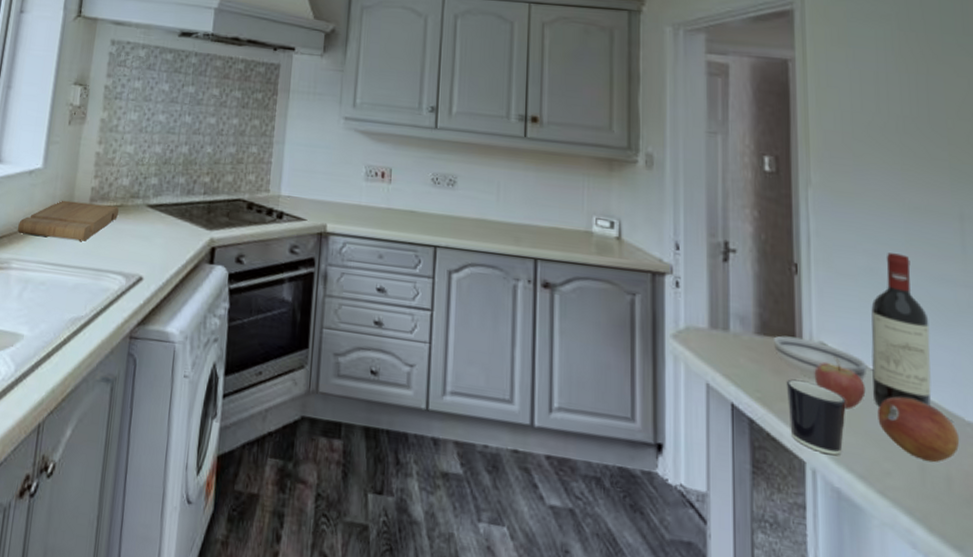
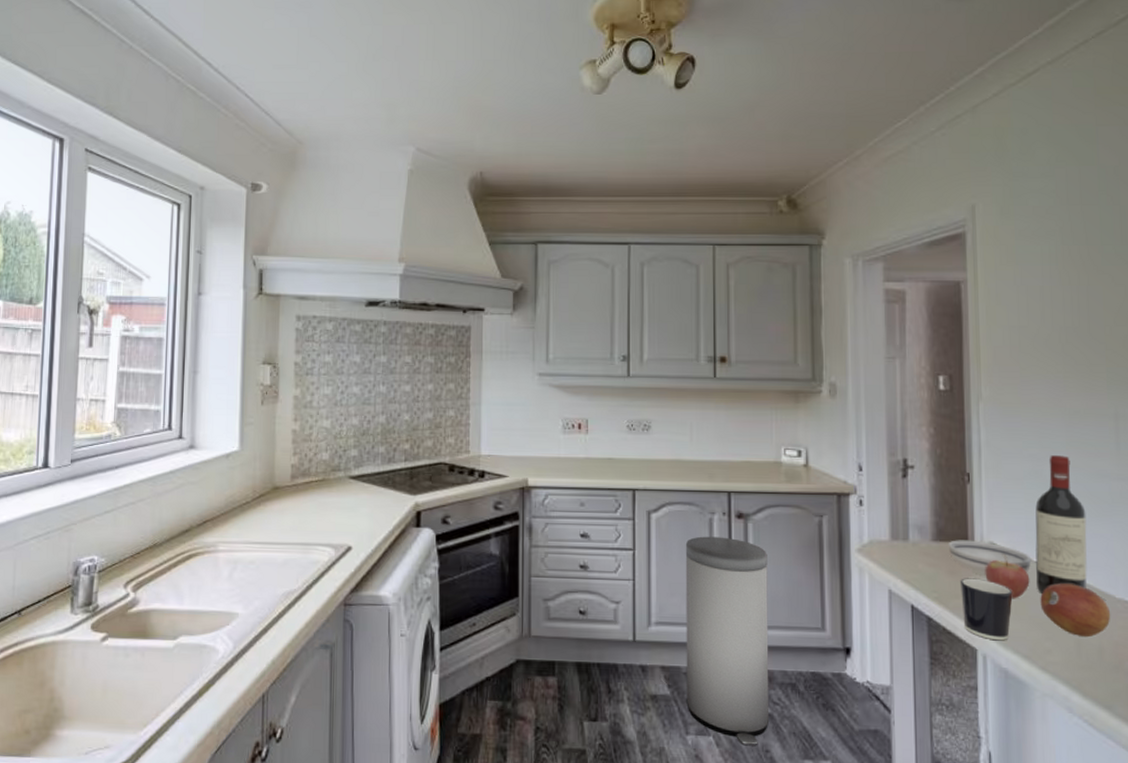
cutting board: present [18,200,119,241] -> none [221,480,321,518]
pedal bin: none [480,303,574,545] -> present [685,536,770,746]

